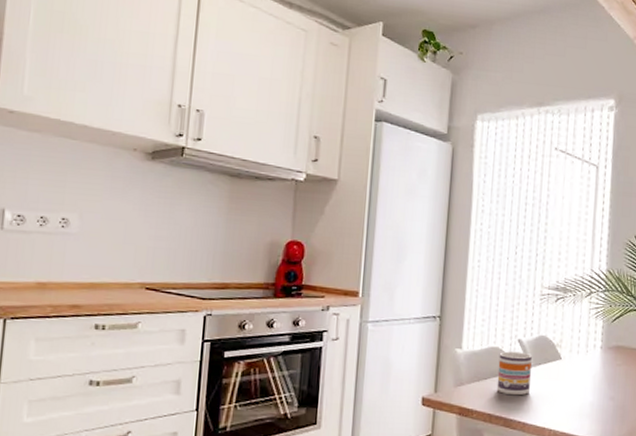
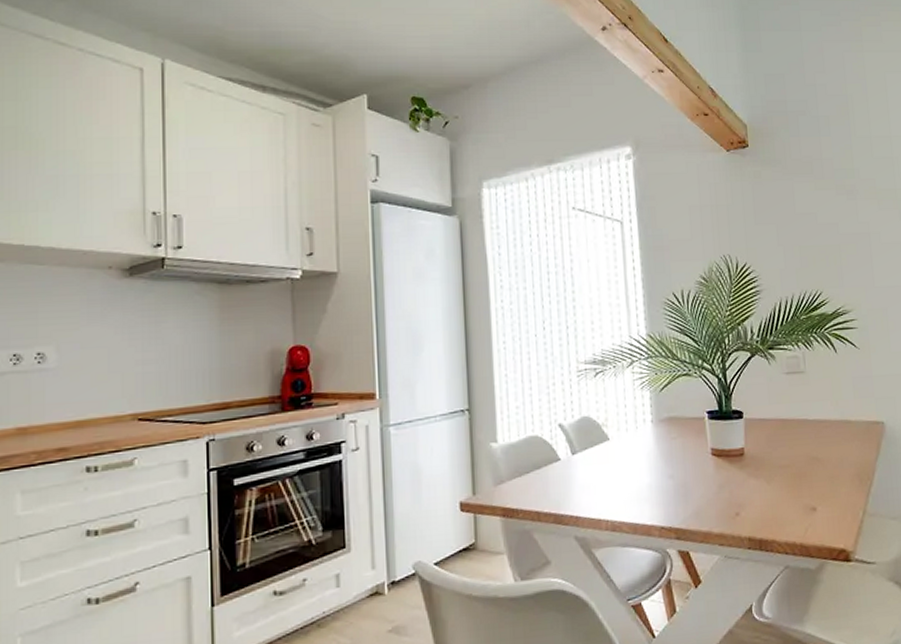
mug: present [496,351,532,396] -> none [539,437,578,488]

